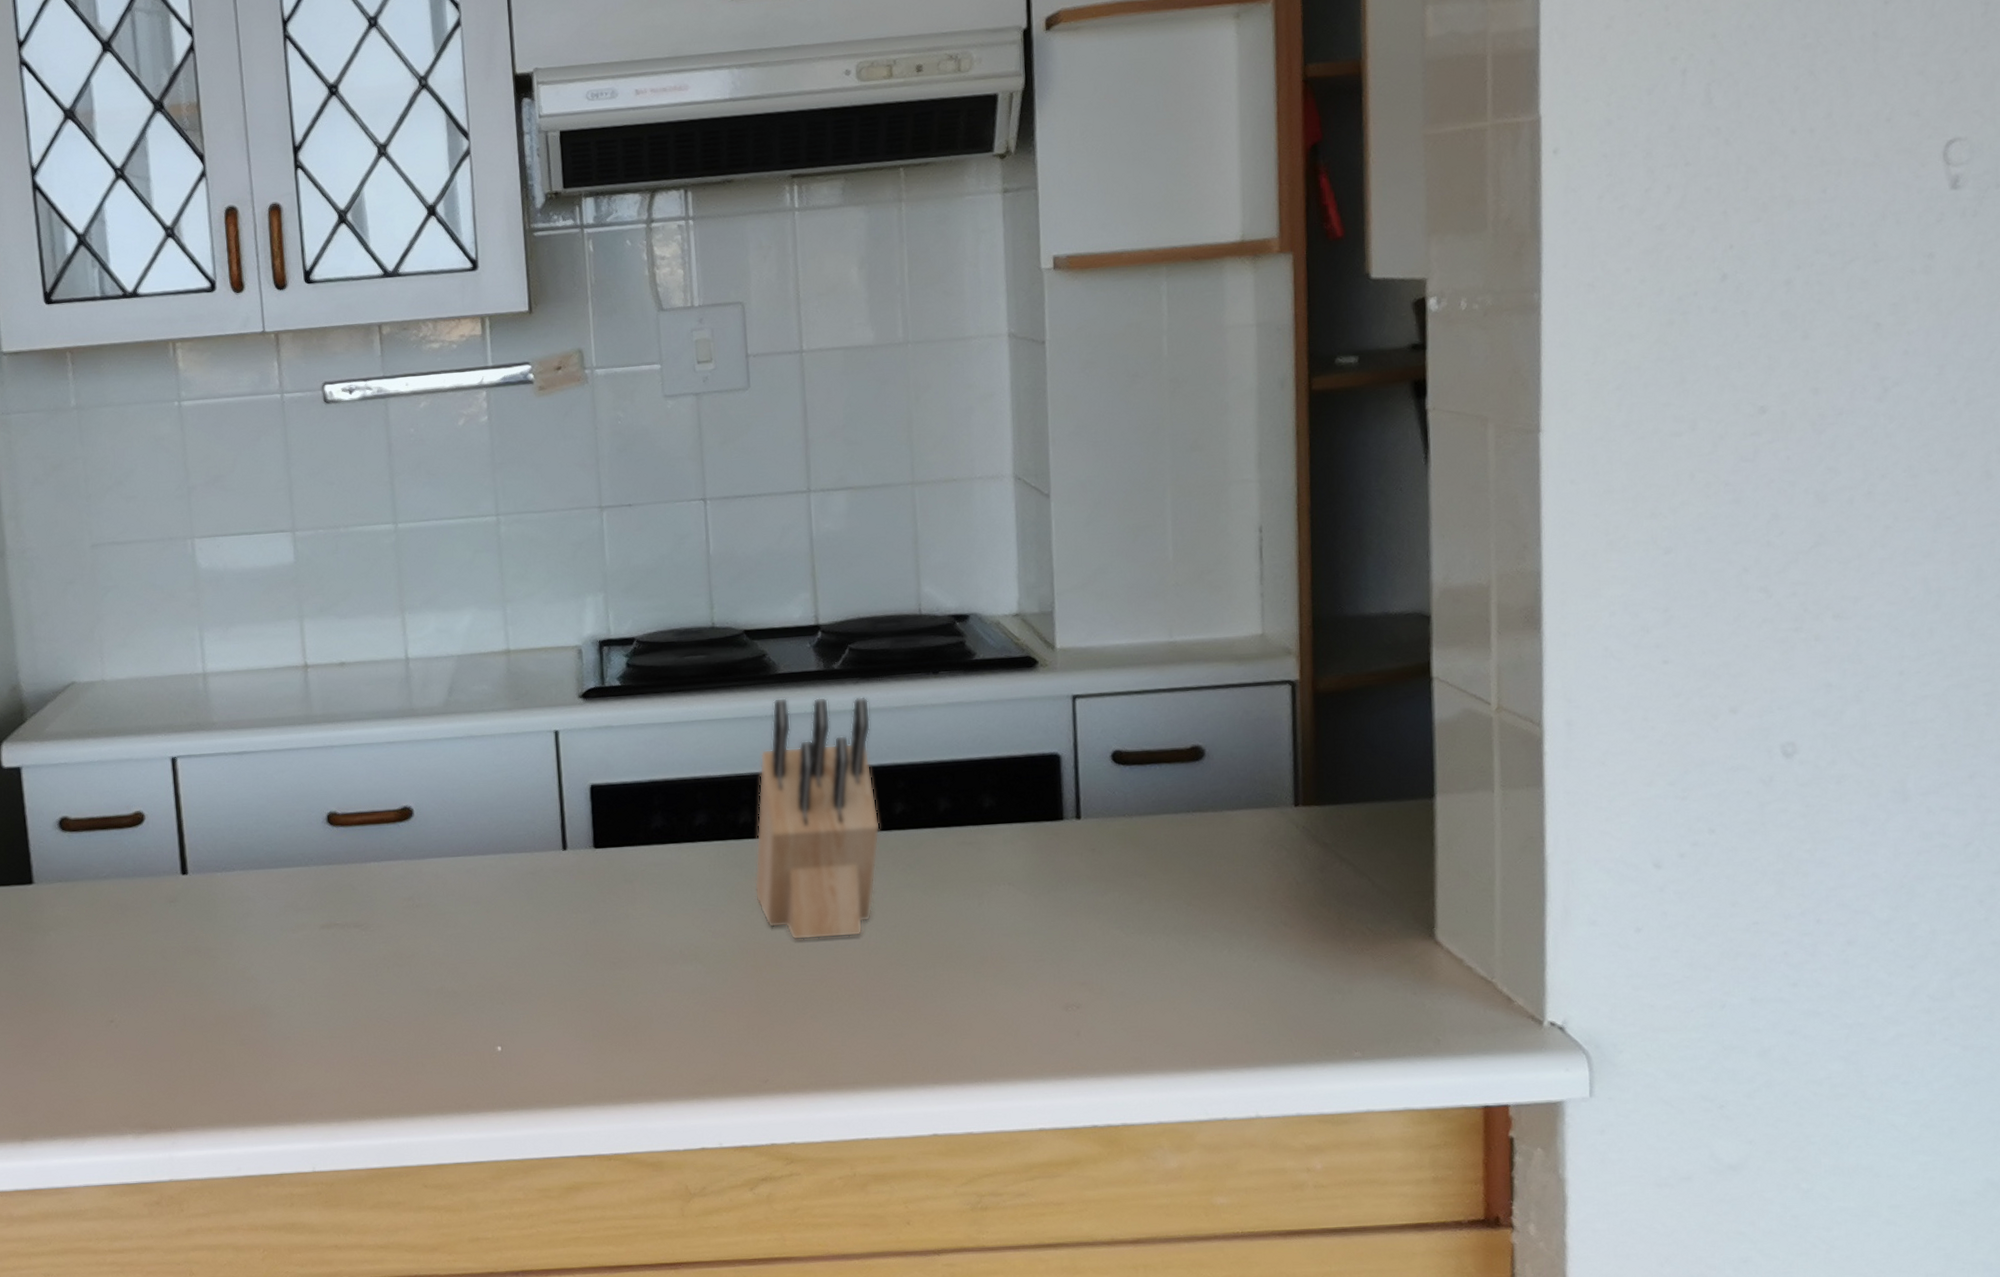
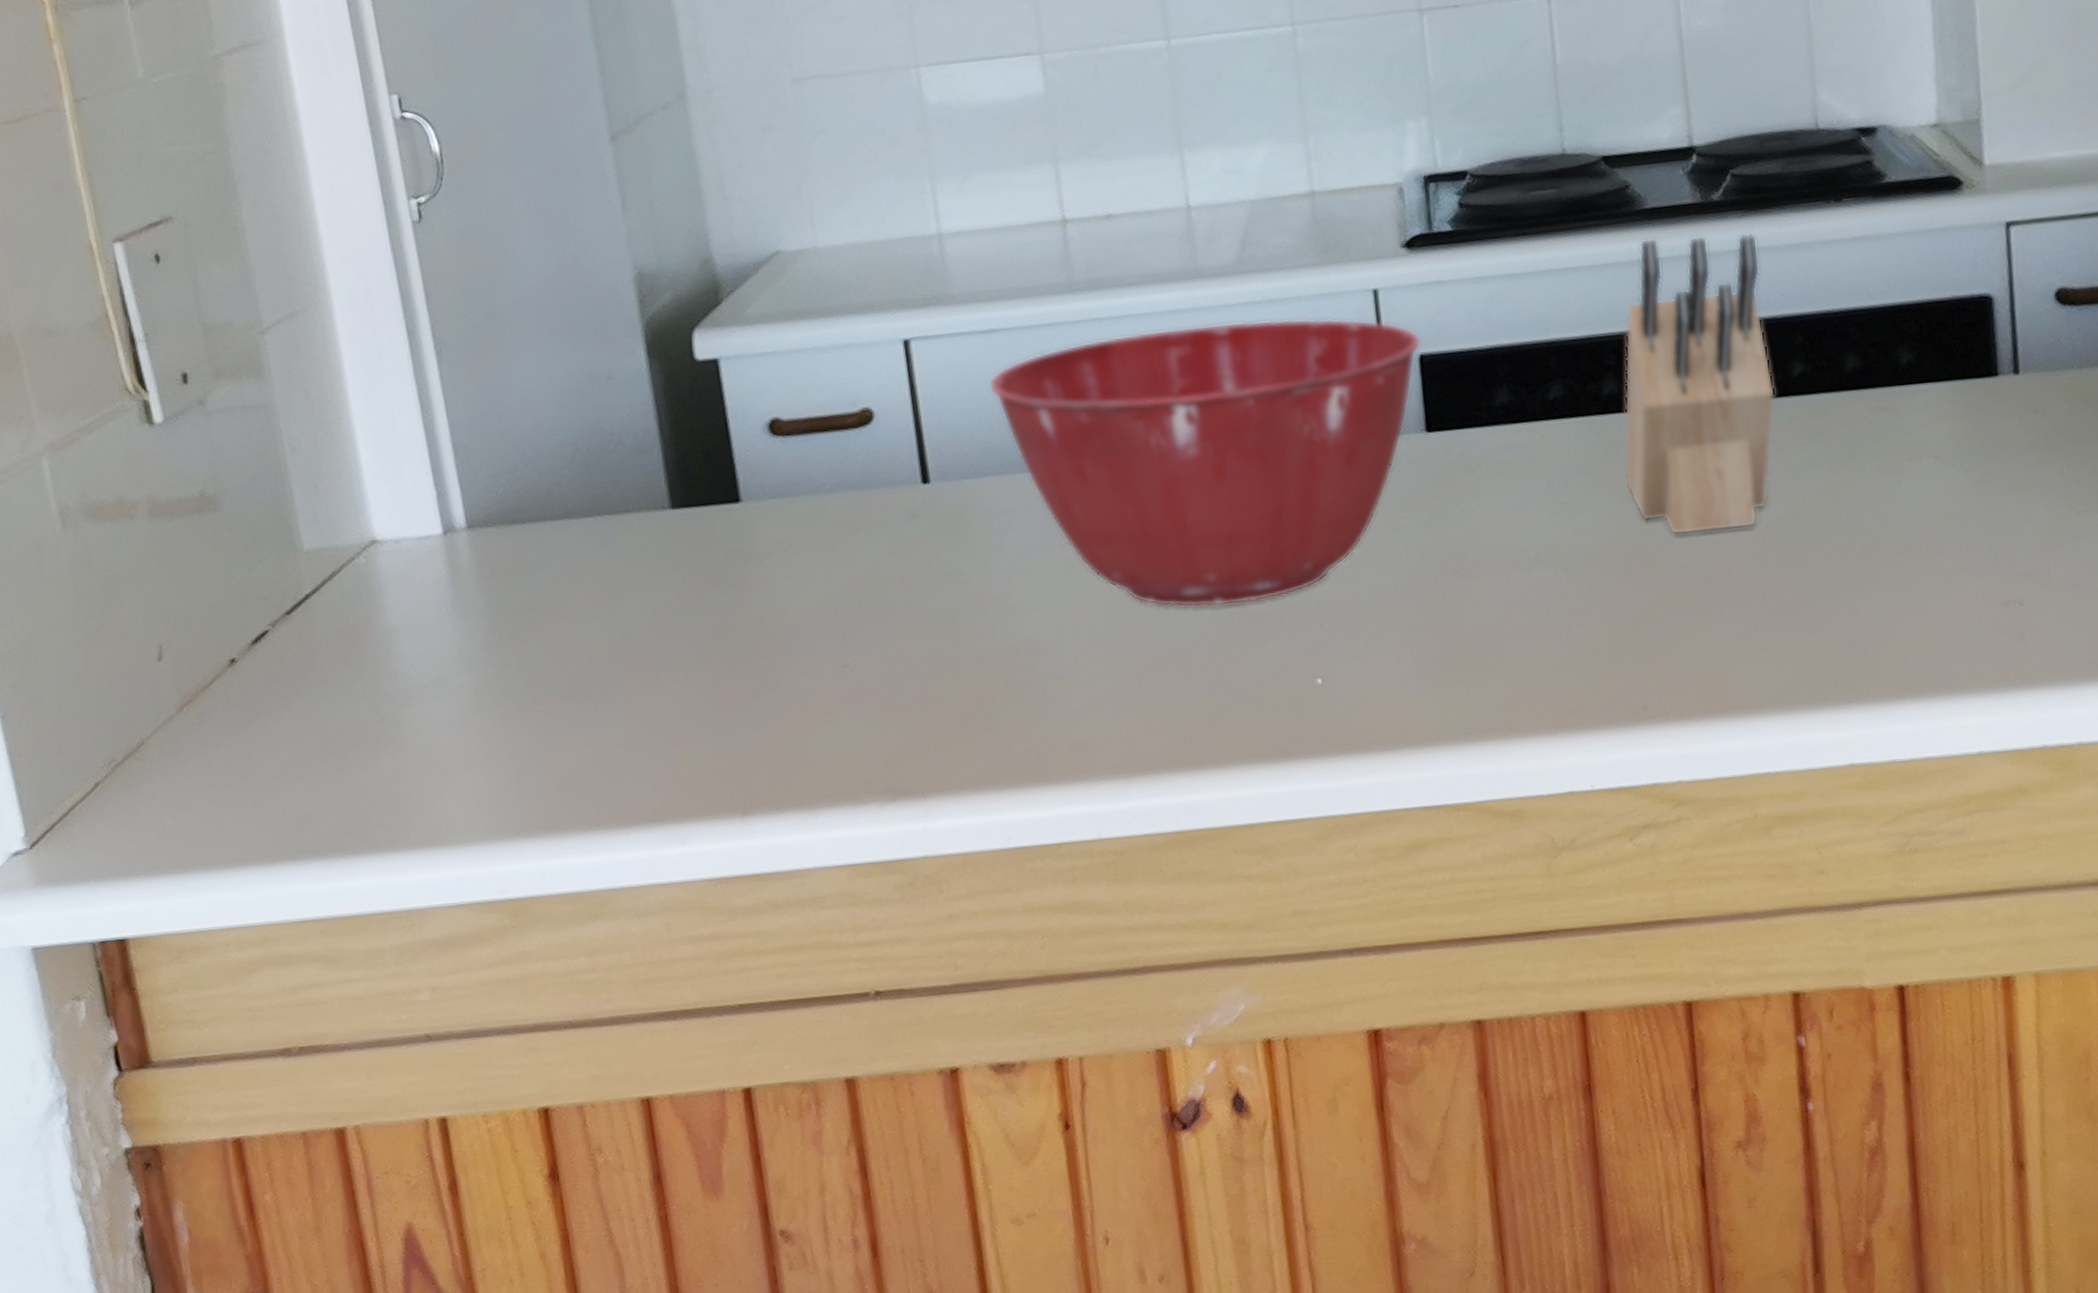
mixing bowl: none [239,752,593,985] -> present [988,318,1422,608]

